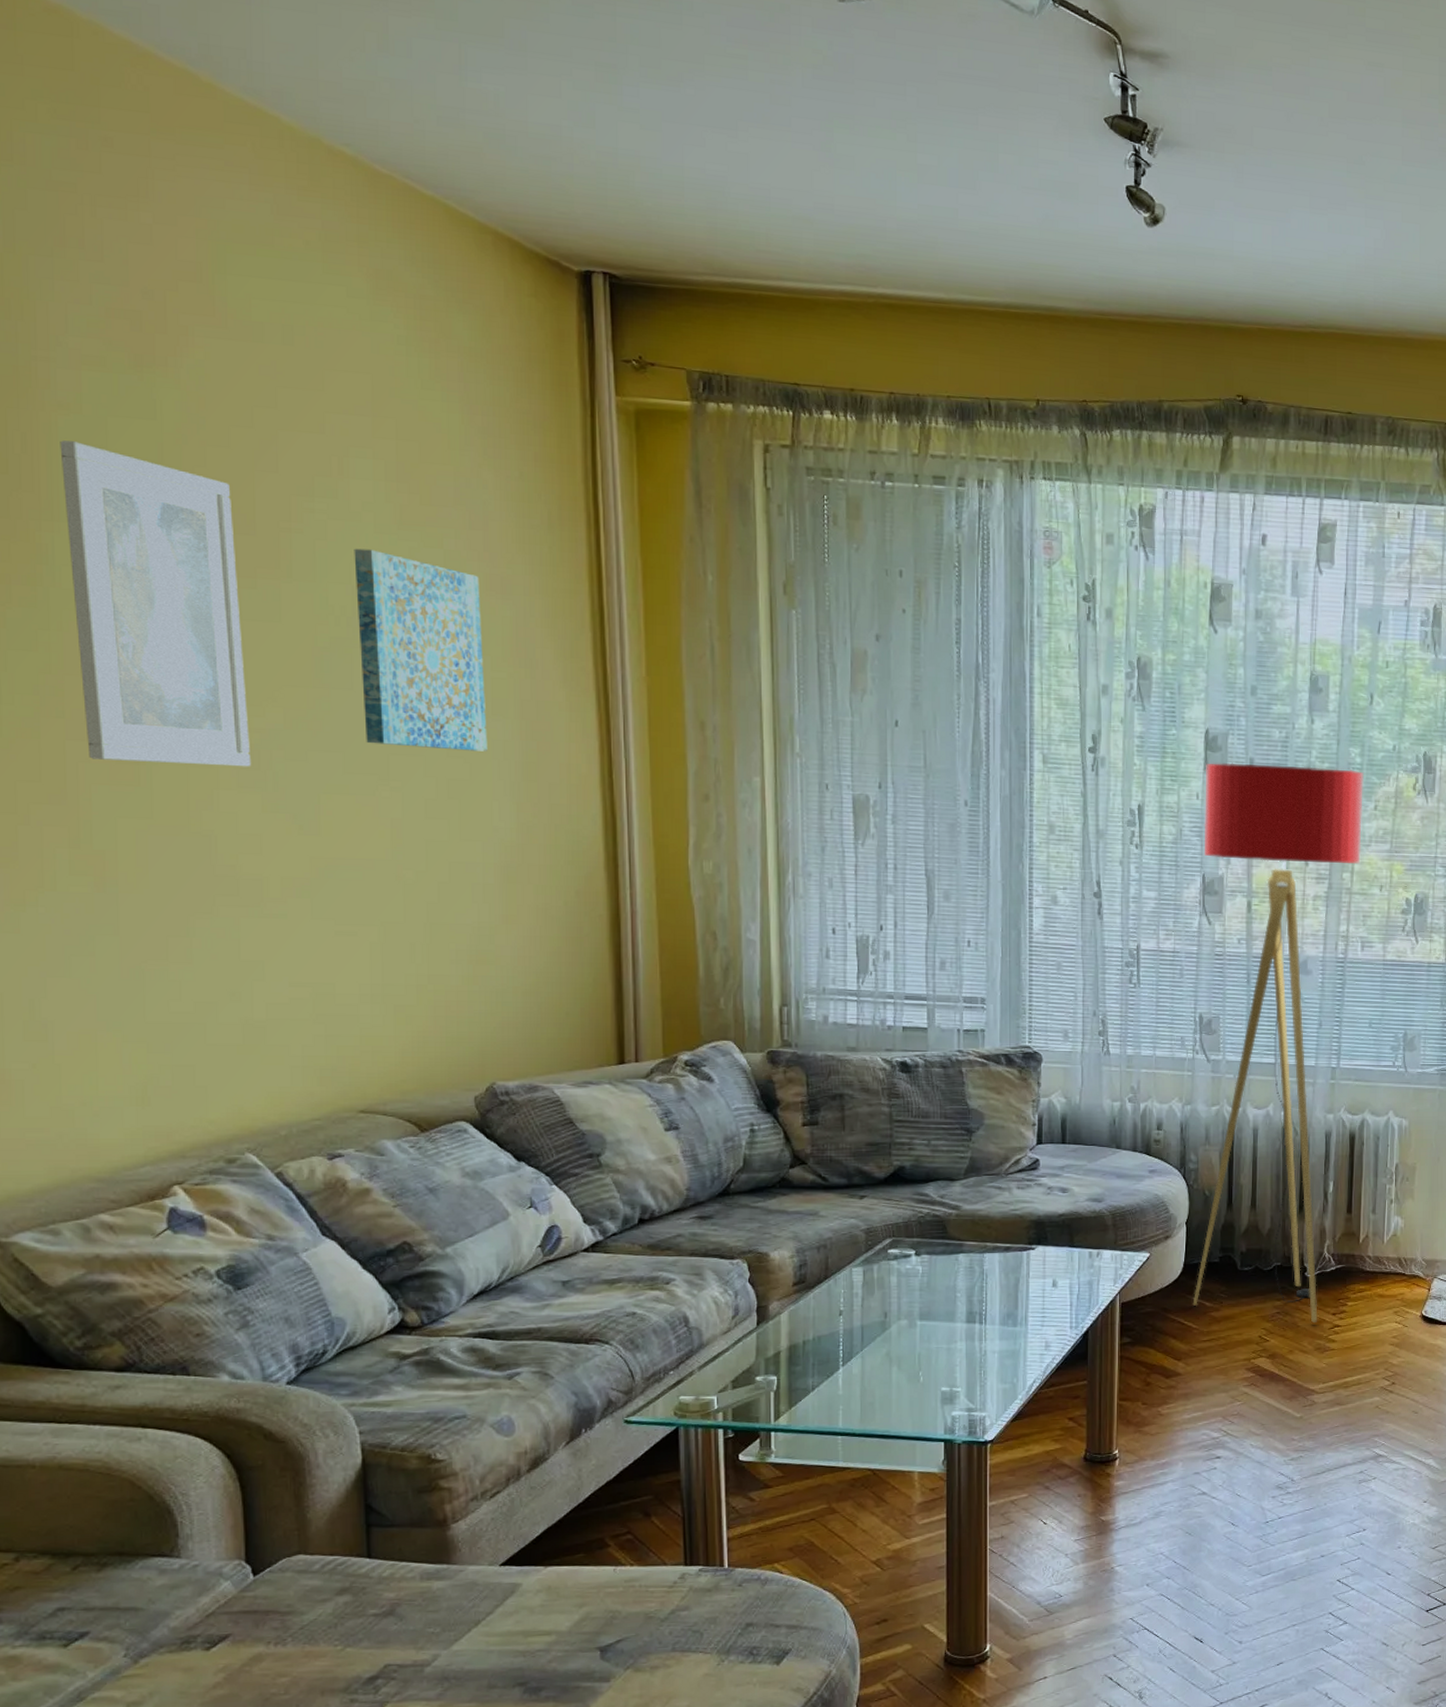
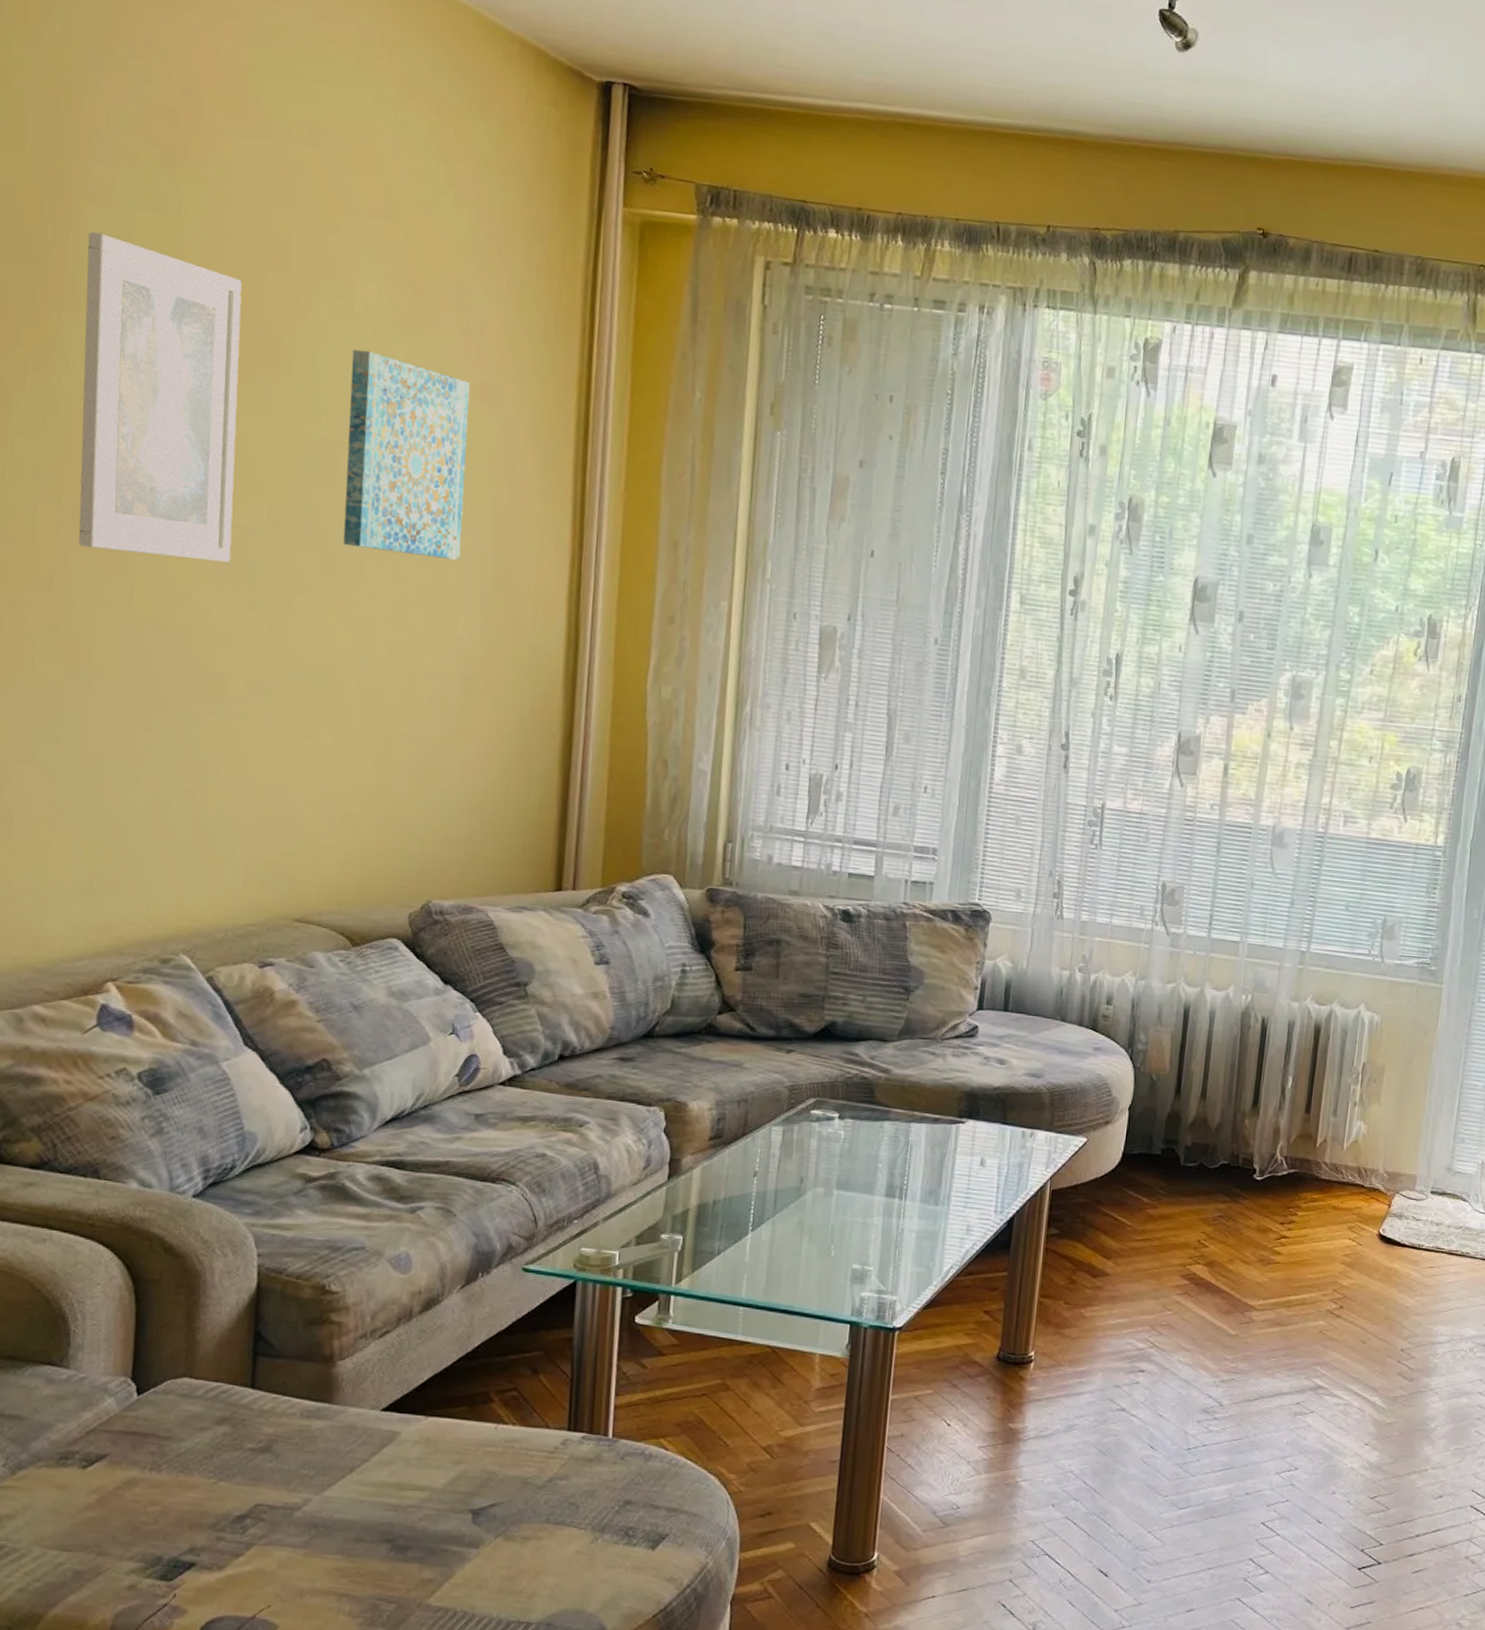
floor lamp: present [1192,763,1365,1323] -> none [1128,614,1362,1231]

